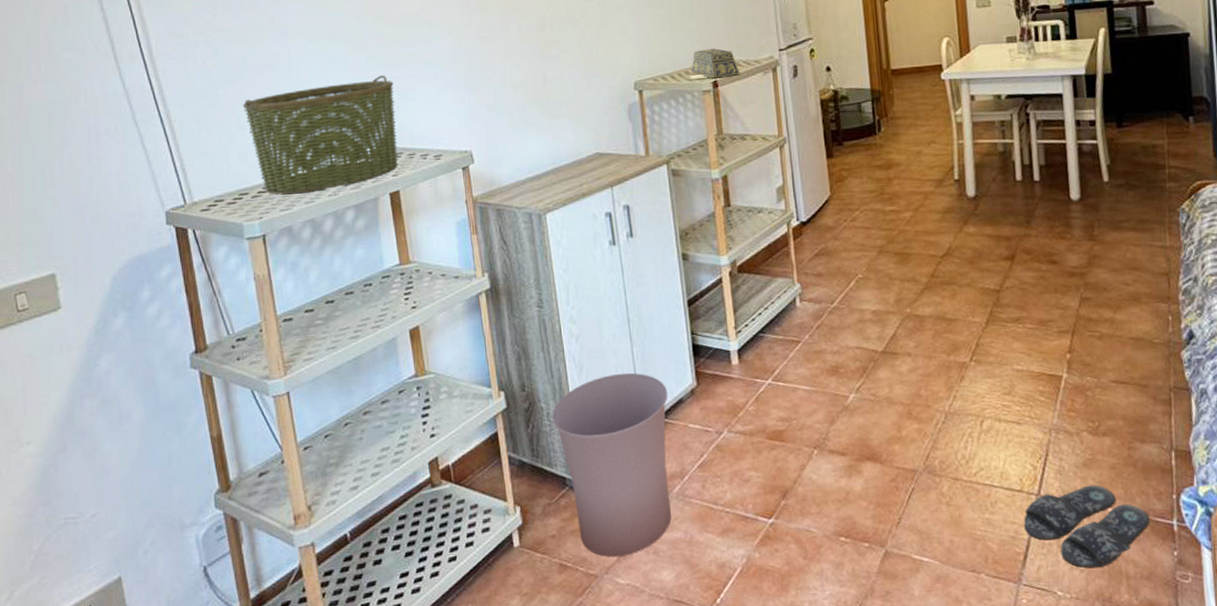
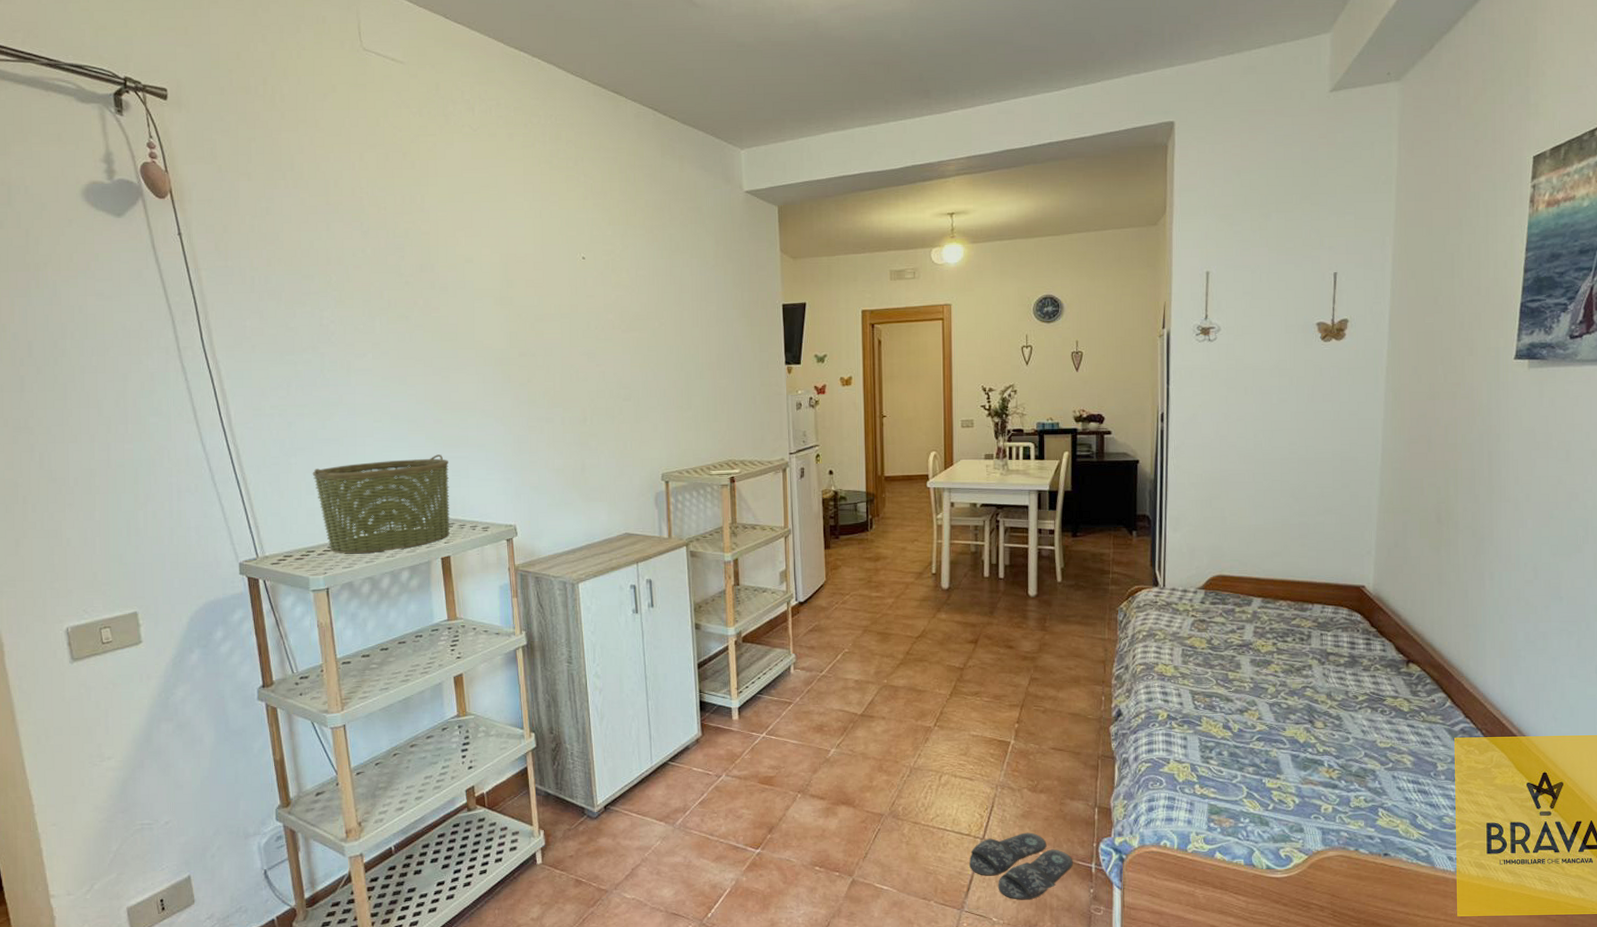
waste bin: present [552,372,671,557] -> none [576,722,677,876]
decorative box: present [691,48,740,79] -> none [712,449,754,475]

